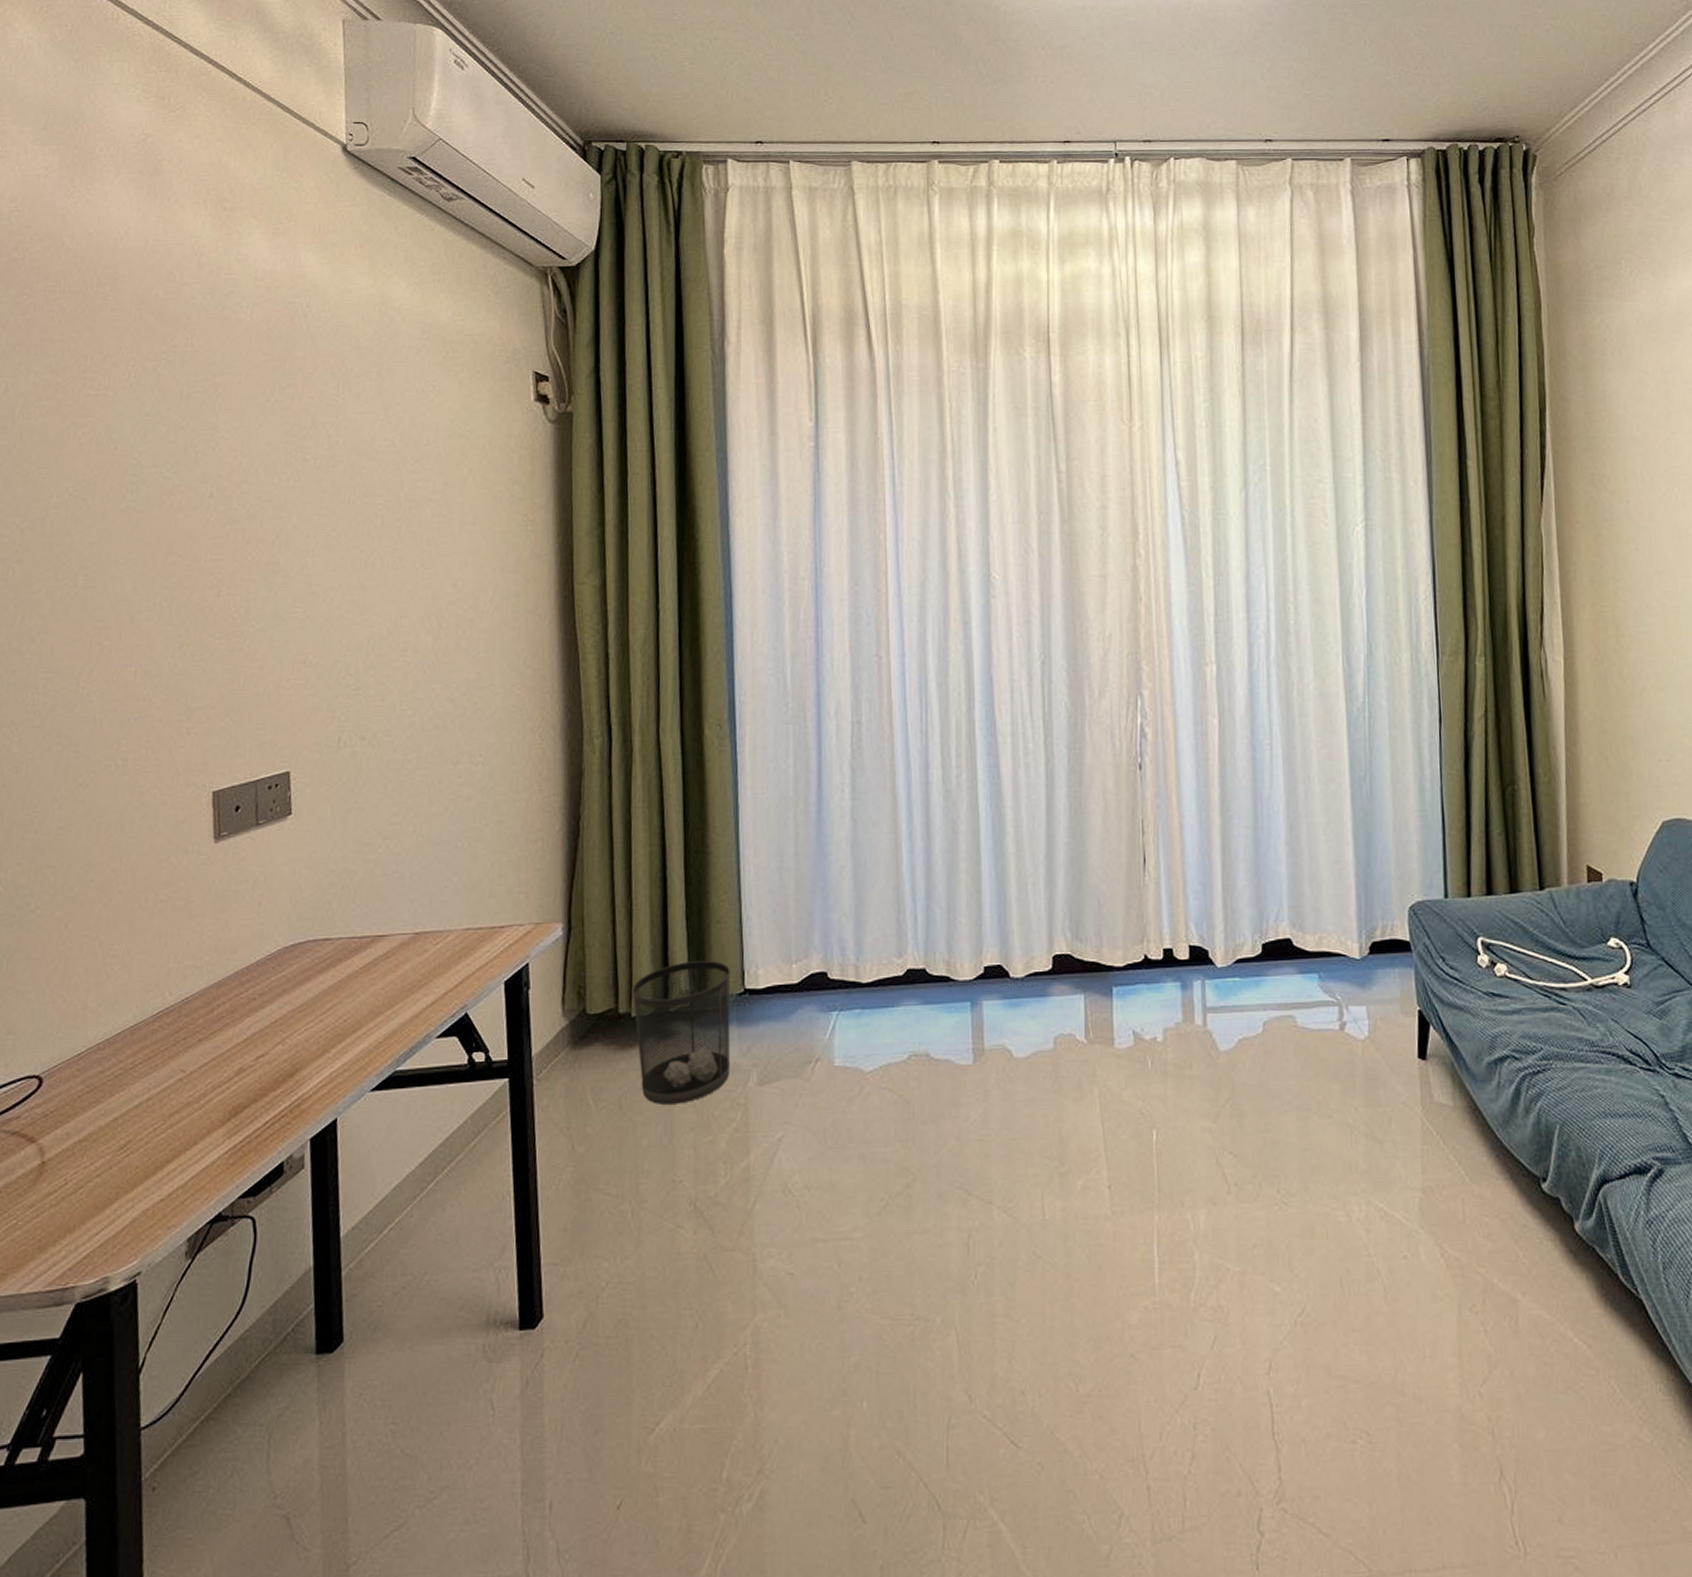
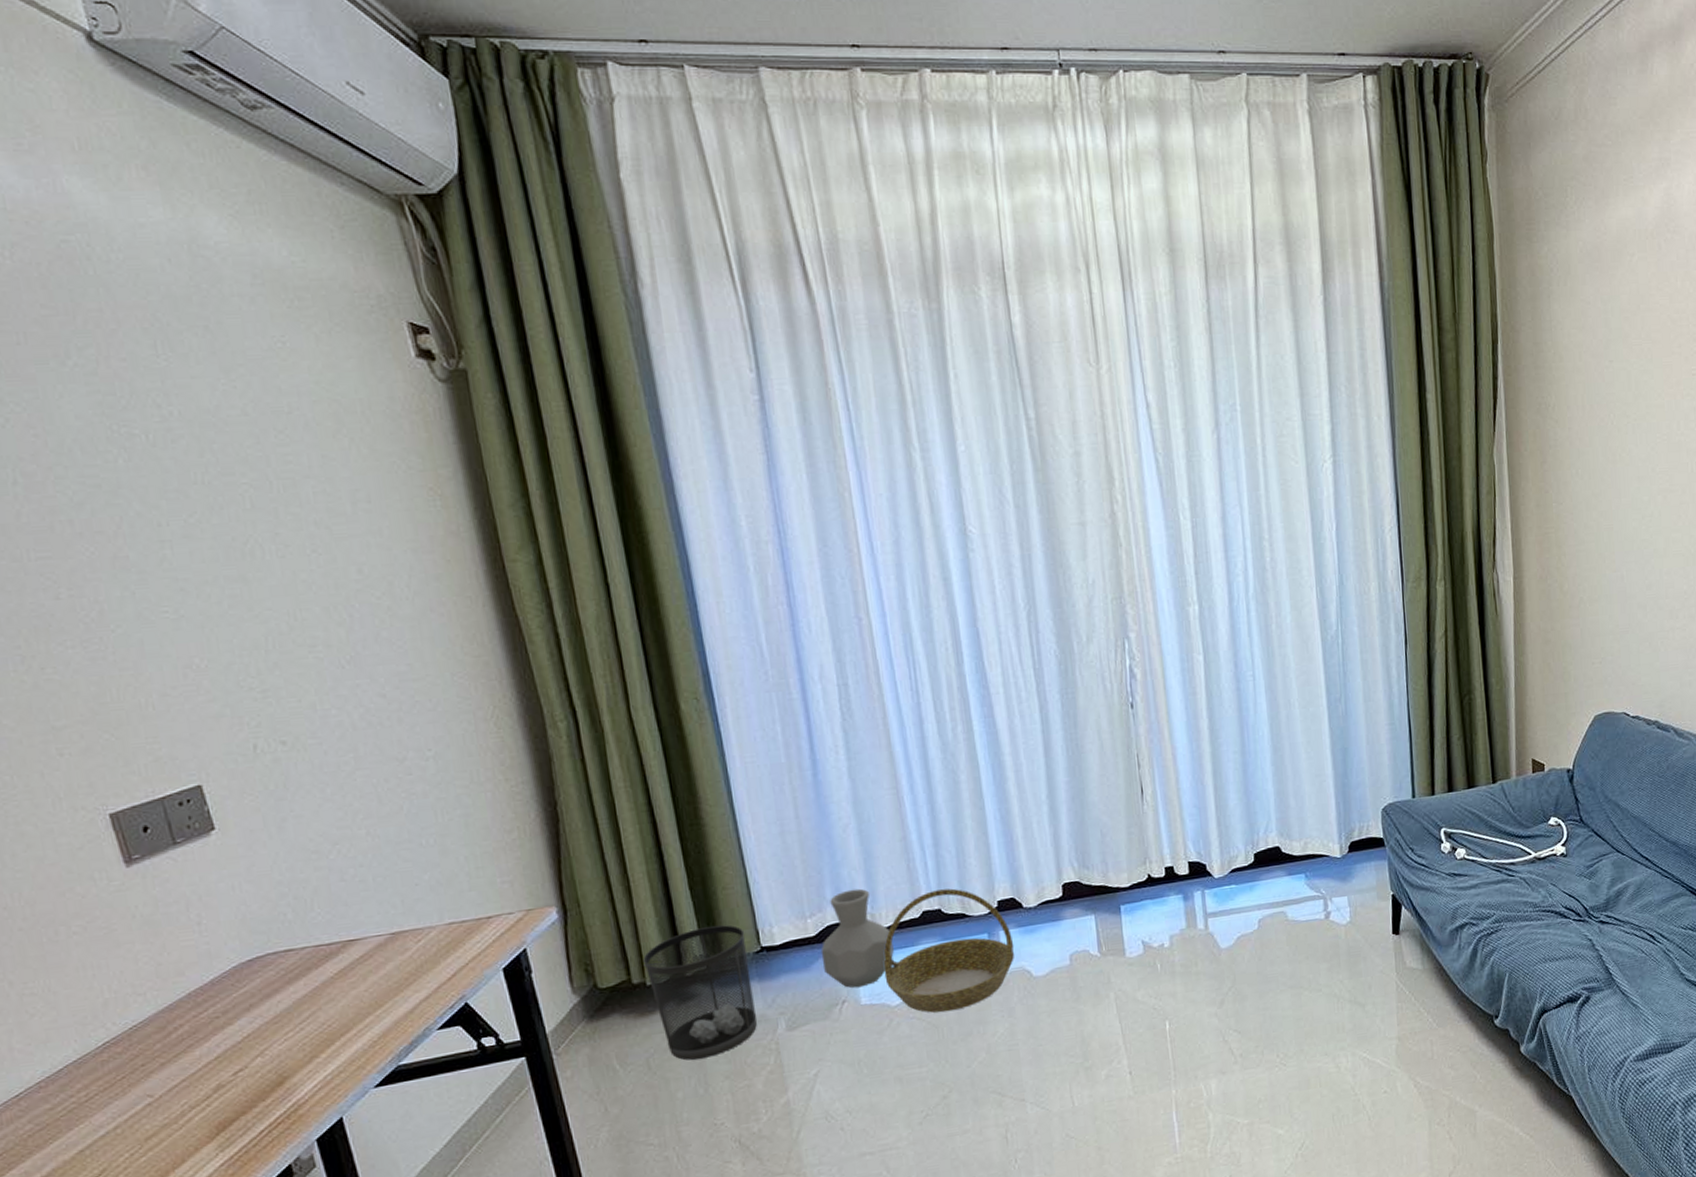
vase: none [801,937,873,1047] -> present [820,888,894,988]
basket: none [861,947,997,1086] -> present [883,888,1014,1013]

